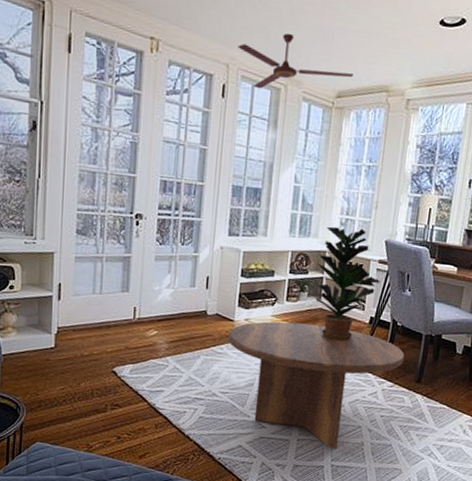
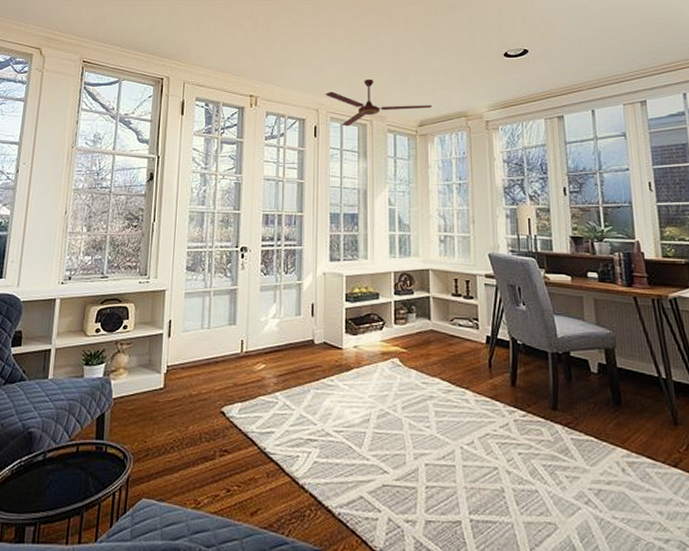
coffee table: present [228,321,405,449] -> none [338,347,533,499]
potted plant: present [315,226,380,341] -> none [421,243,491,365]

